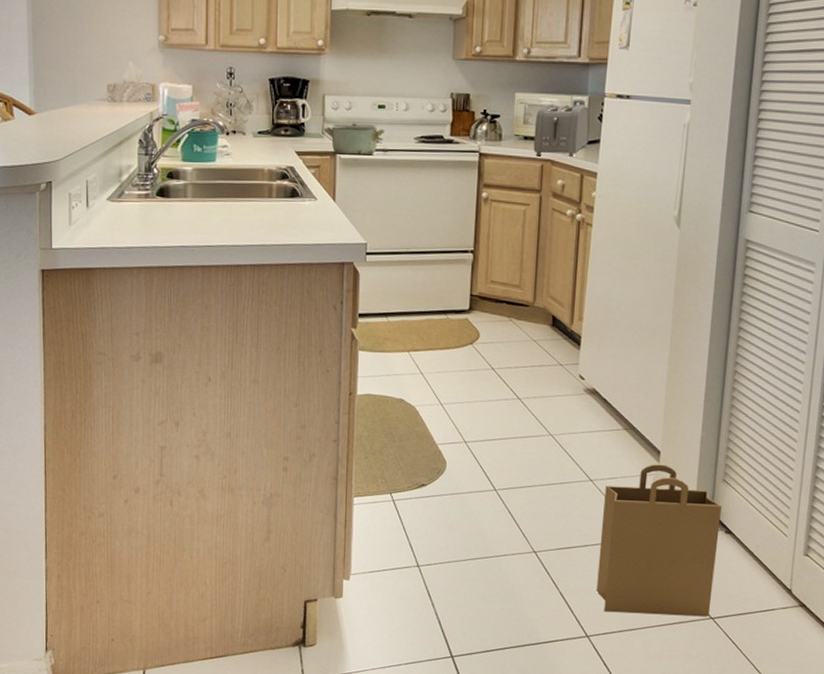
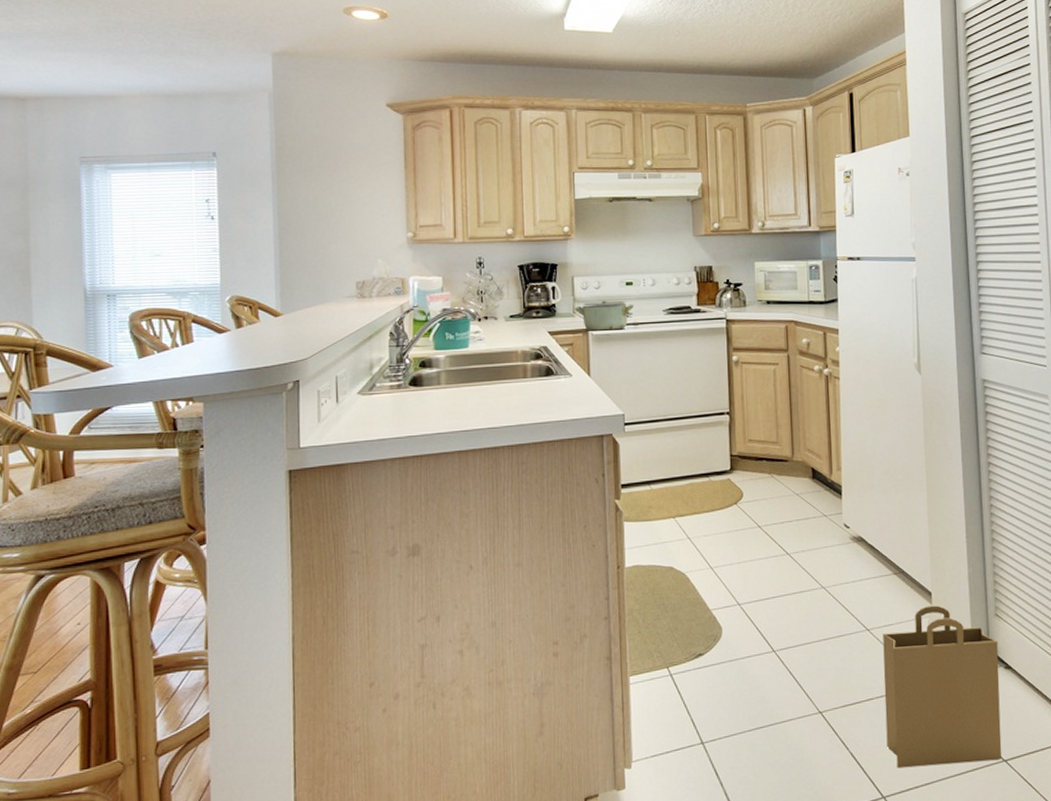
toaster: present [533,103,590,157] -> none [775,268,827,318]

